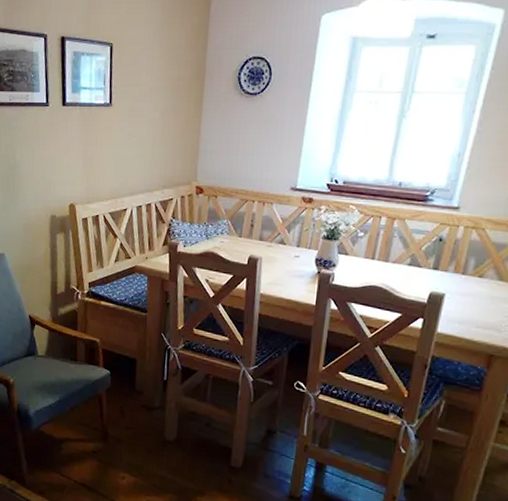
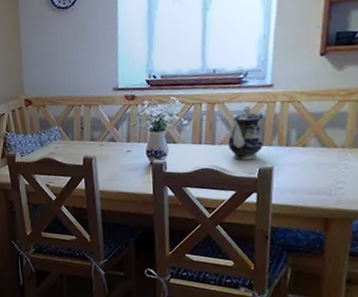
teapot: none [401,225,441,284] -> present [228,105,264,161]

